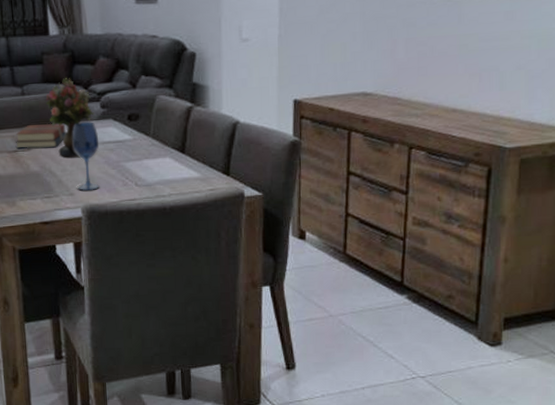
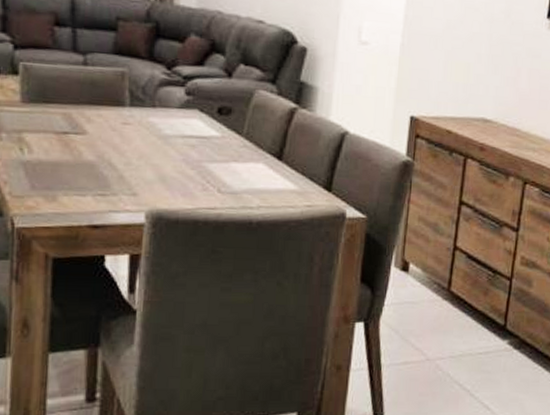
books: present [16,123,66,149] -> none [67,102,137,135]
bouquet: present [45,77,94,157] -> none [114,51,176,150]
wineglass: present [72,121,100,191] -> none [143,107,178,192]

